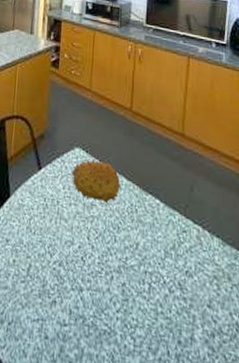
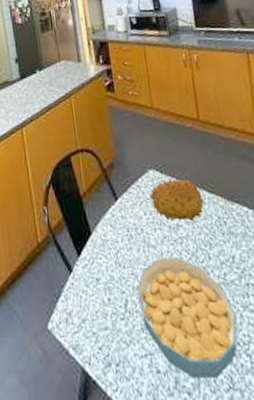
cereal bowl: none [41,232,129,354] -> present [137,258,237,378]

